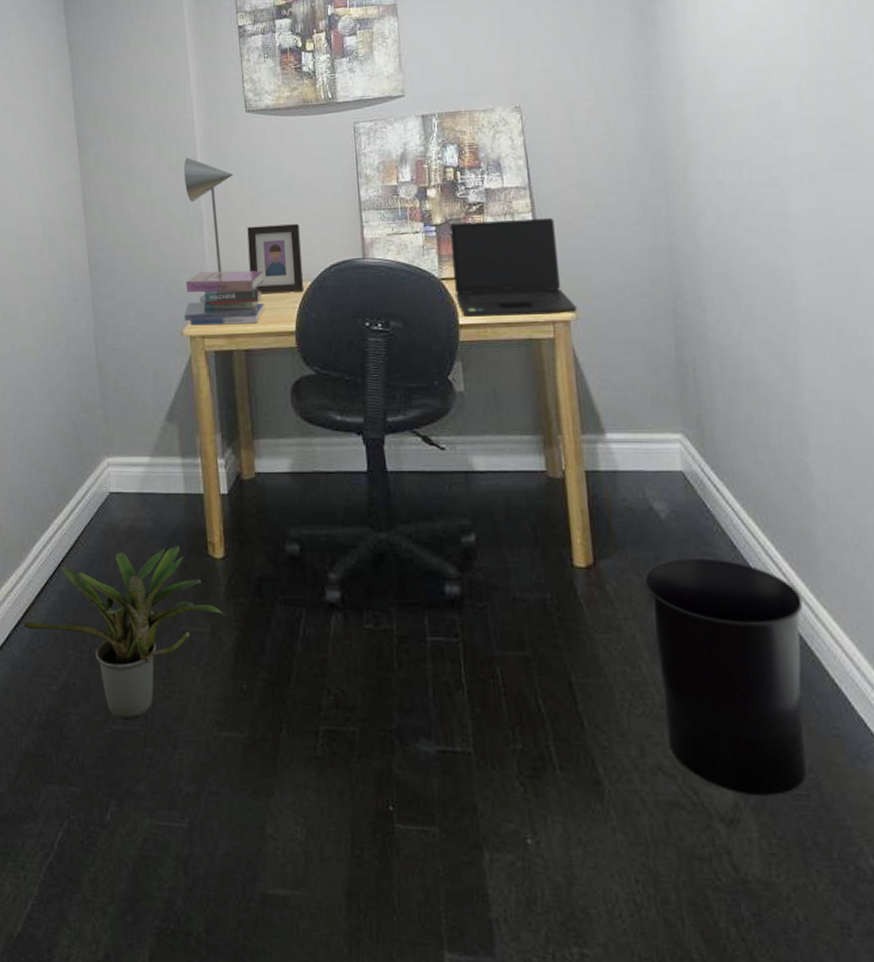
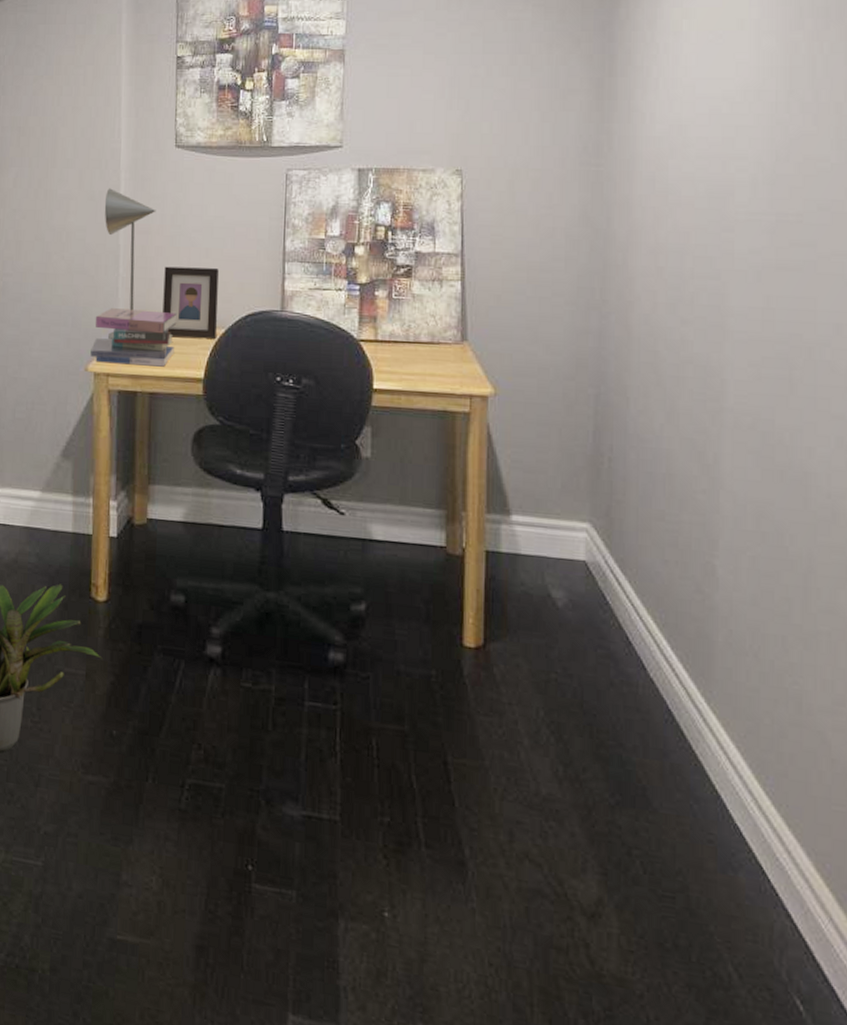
laptop: present [449,217,577,317] -> none [372,284,496,389]
waste bin: present [644,557,807,796] -> none [533,648,692,894]

